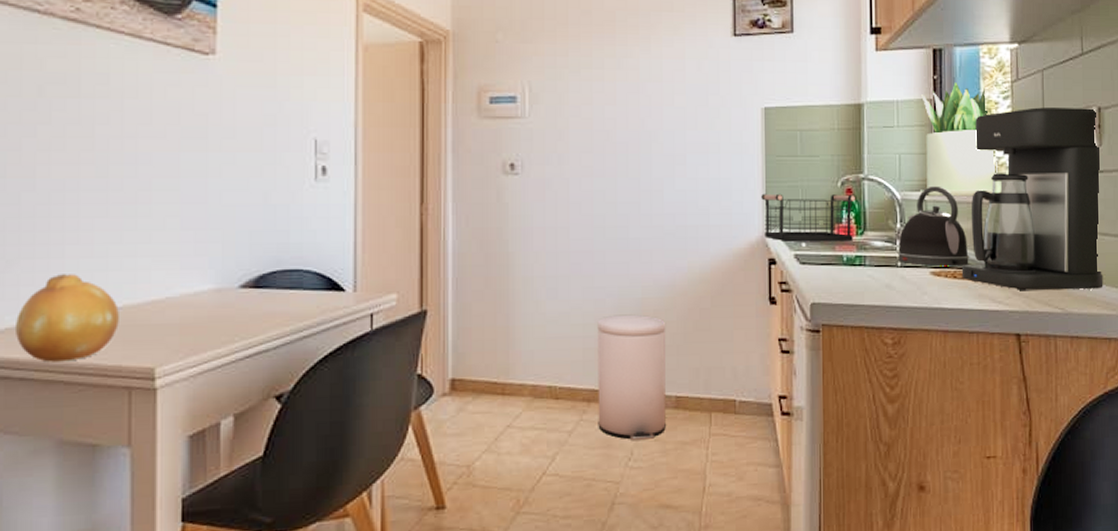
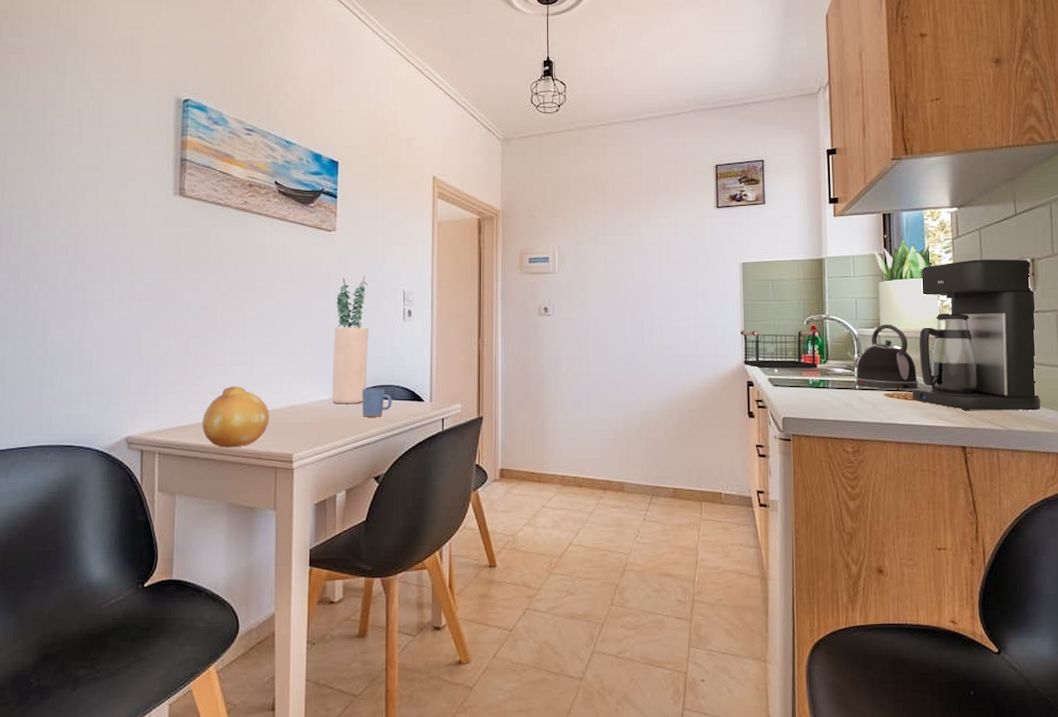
vase: none [211,117,265,297] -> present [331,275,368,404]
mug: none [256,273,300,314] -> present [362,388,392,417]
pedal bin: present [597,314,666,441] -> none [611,423,665,522]

